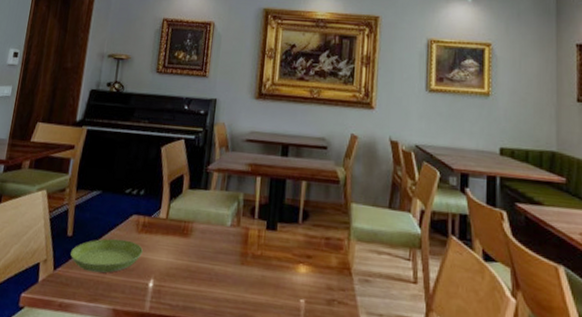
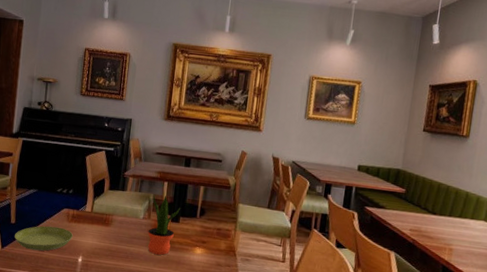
potted plant: none [236,193,277,276] -> present [147,194,180,255]

